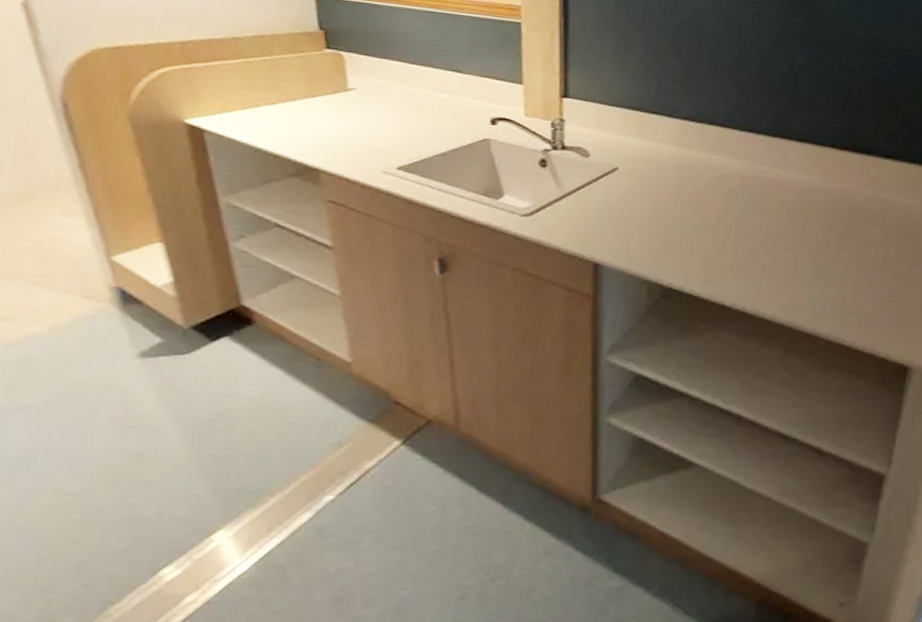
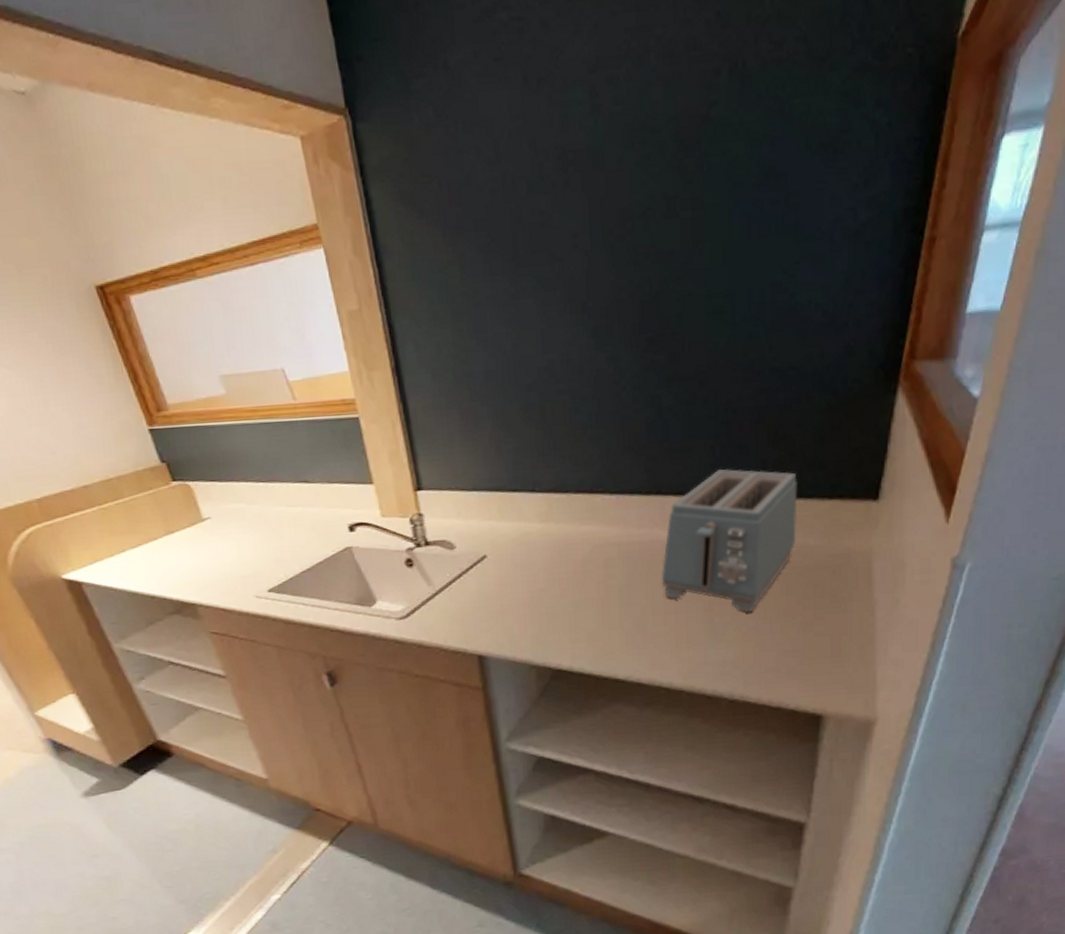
toaster: none [776,125,904,259] -> present [661,469,798,613]

